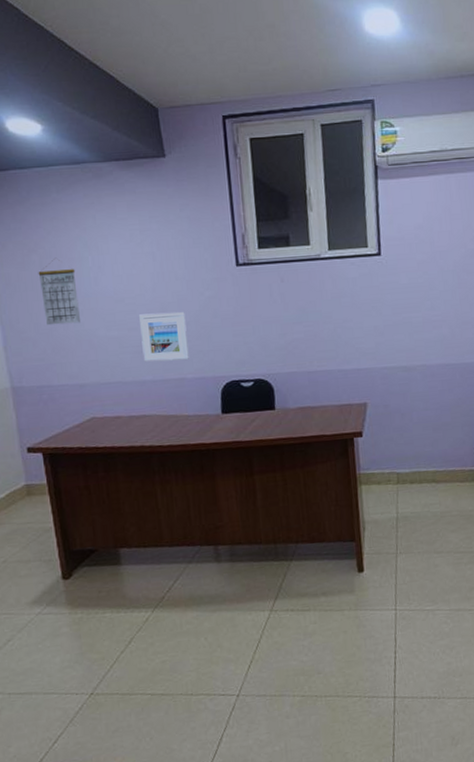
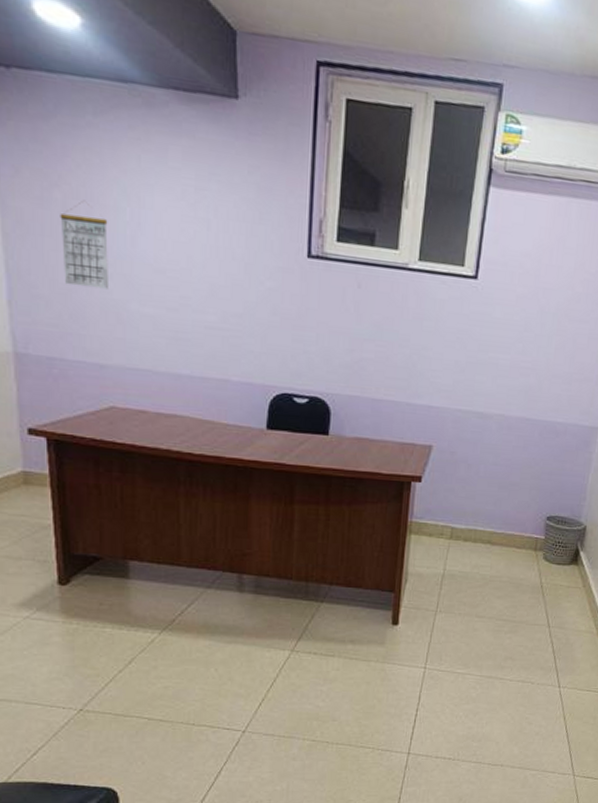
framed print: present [139,312,189,362] -> none [181,293,238,359]

